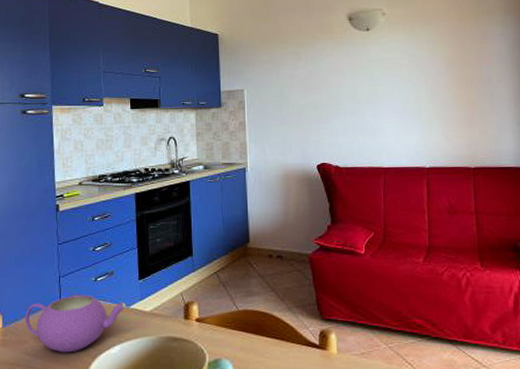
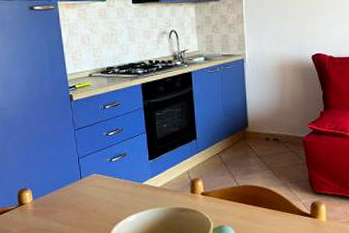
teapot: present [24,294,126,353] -> none [51,173,139,221]

